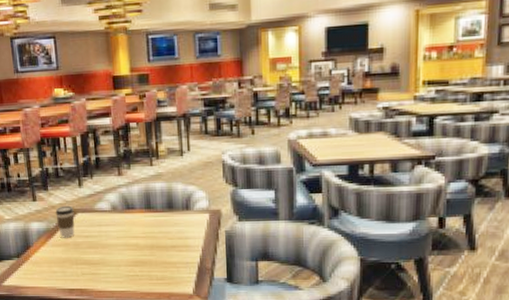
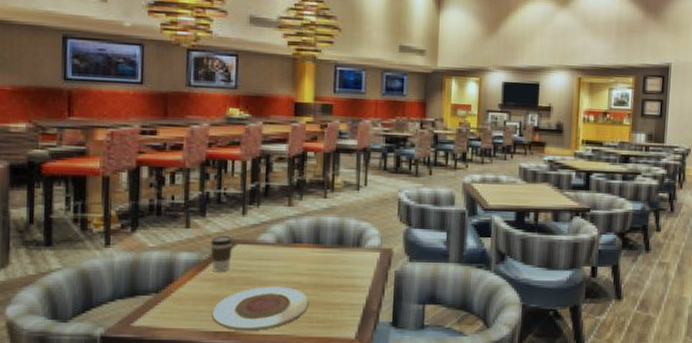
plate: none [65,249,148,287] -> present [212,286,309,330]

